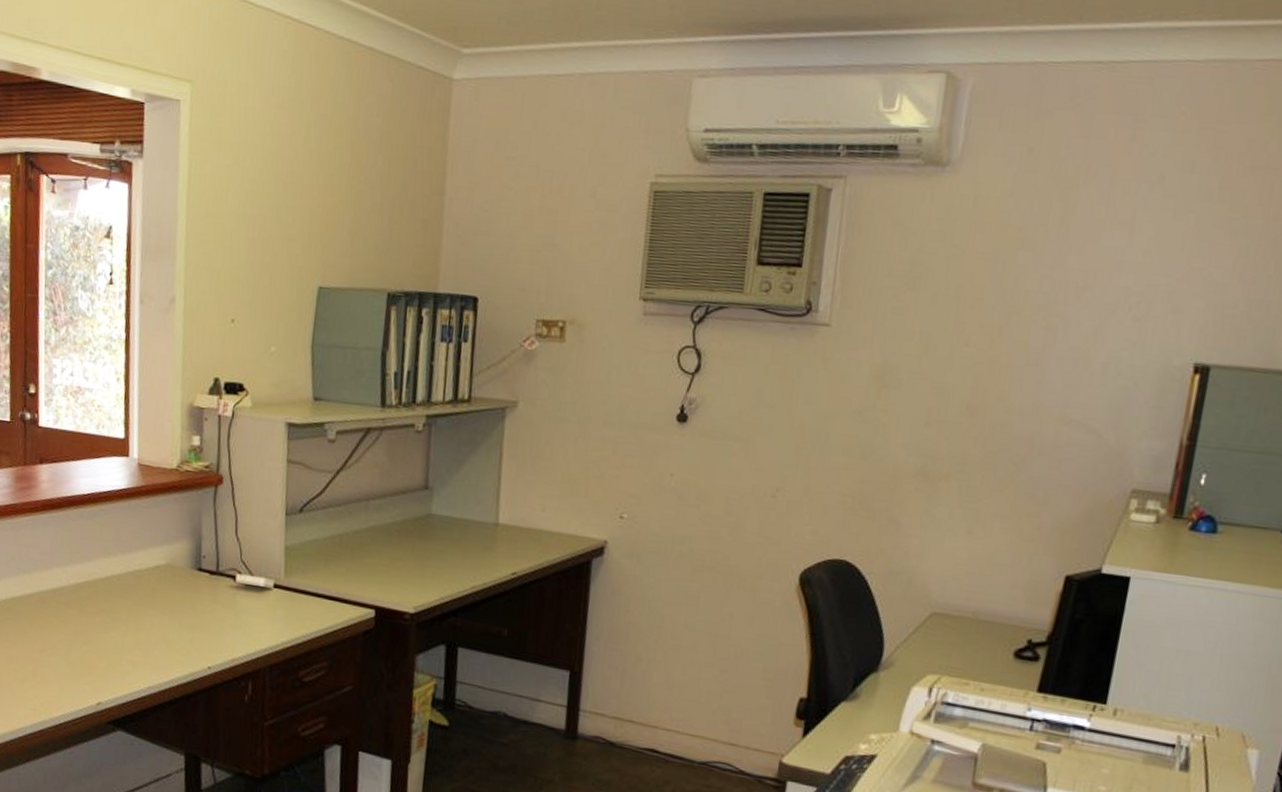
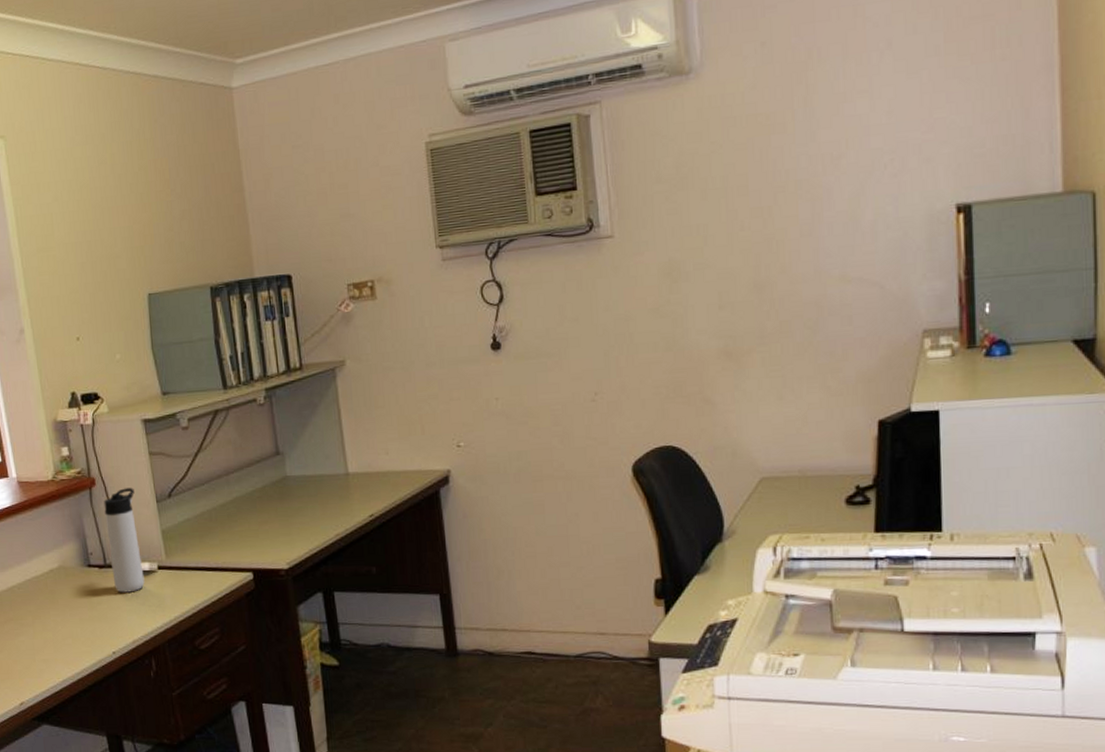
thermos bottle: none [223,493,264,607] -> present [103,488,145,593]

